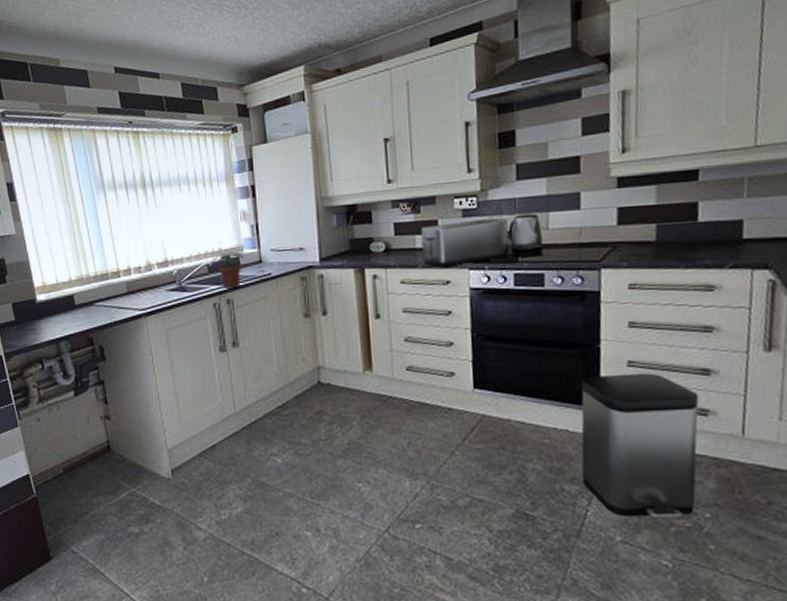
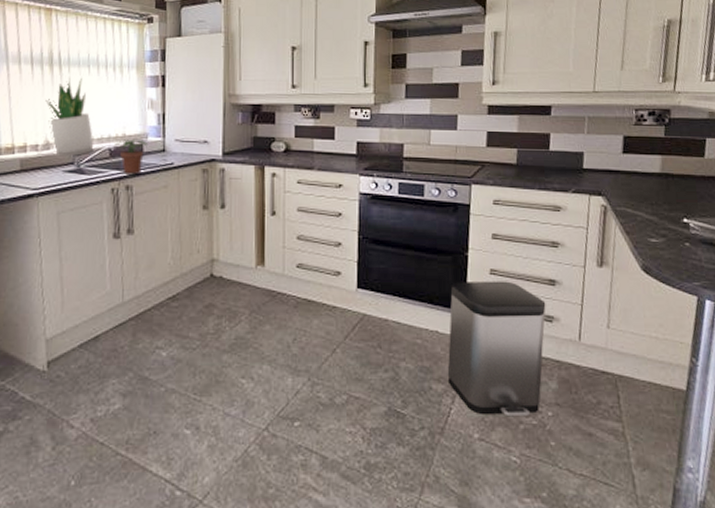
planter: none [143,196,193,277] -> present [45,77,94,157]
toaster: present [420,218,509,268] -> none [319,130,396,171]
kettle: present [508,213,543,258] -> none [396,129,425,169]

